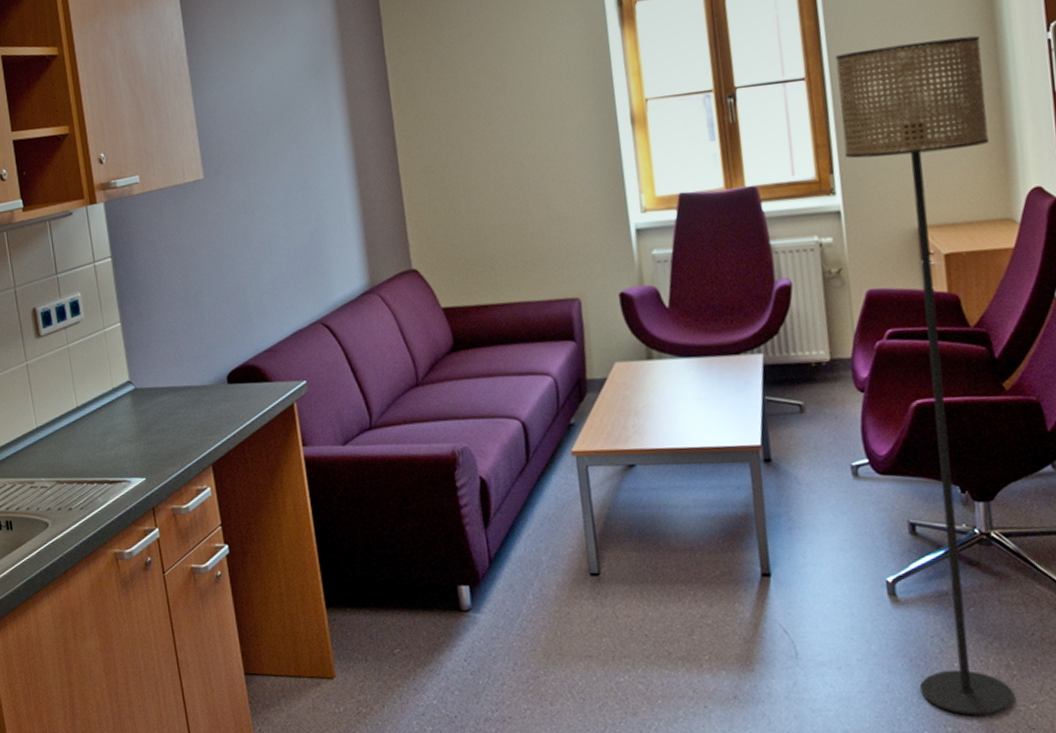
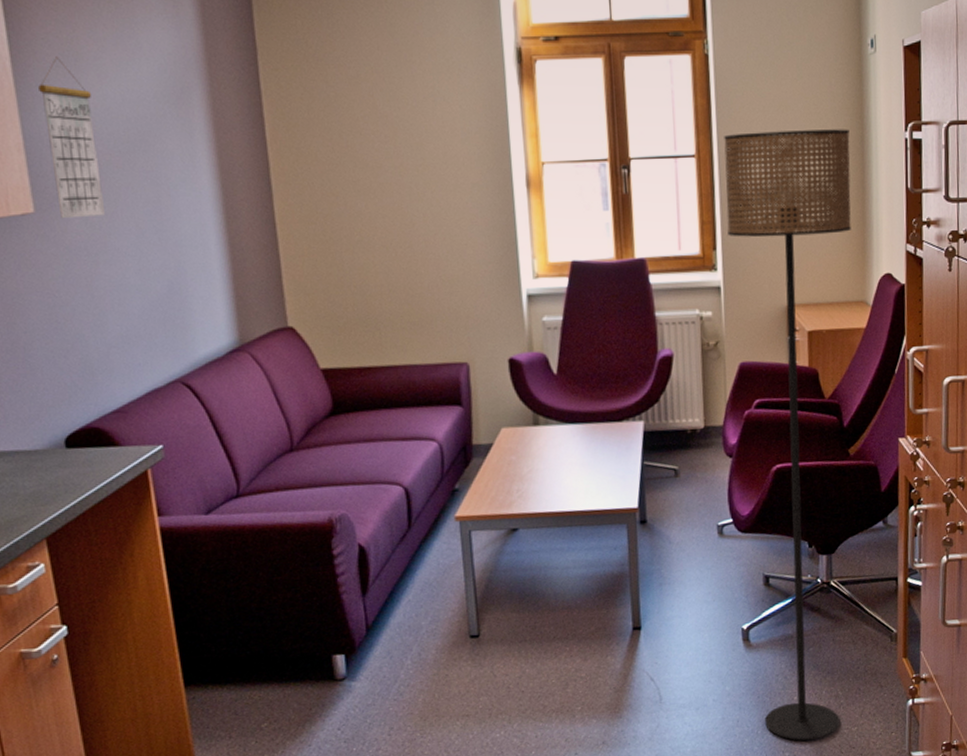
calendar: none [207,45,260,183] -> present [38,56,106,219]

